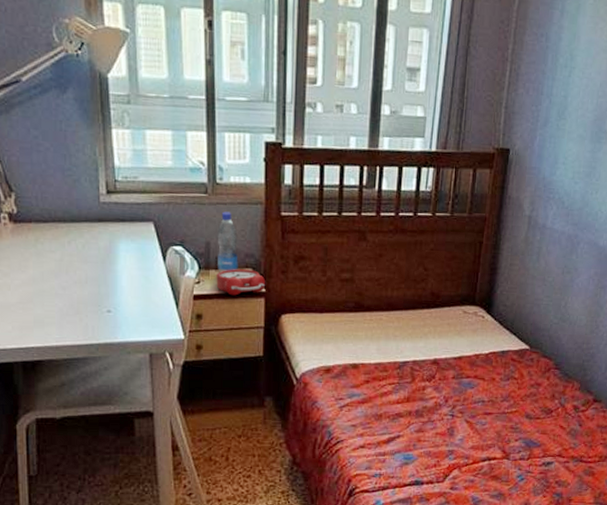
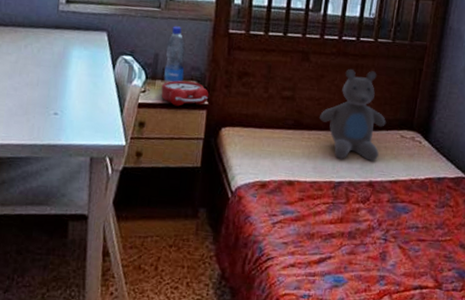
stuffed animal: none [380,245,448,339] -> present [320,68,386,161]

